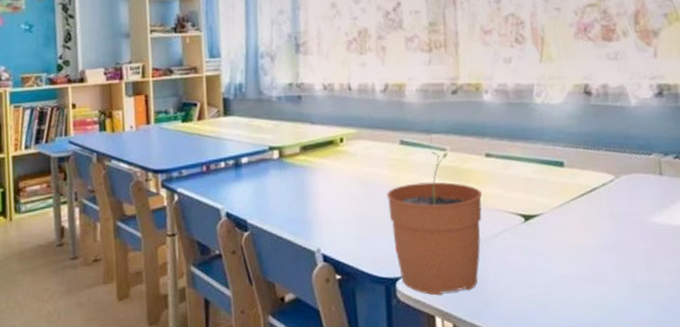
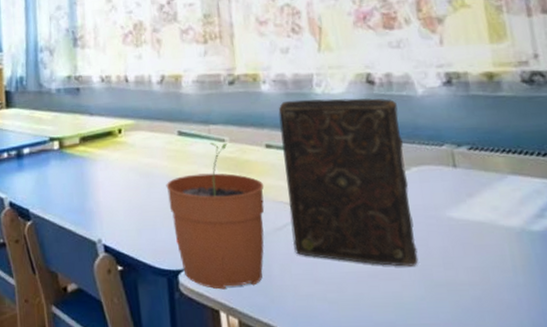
book: none [499,108,624,270] -> present [278,97,419,267]

